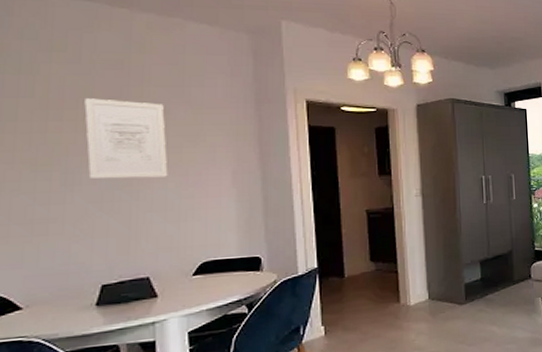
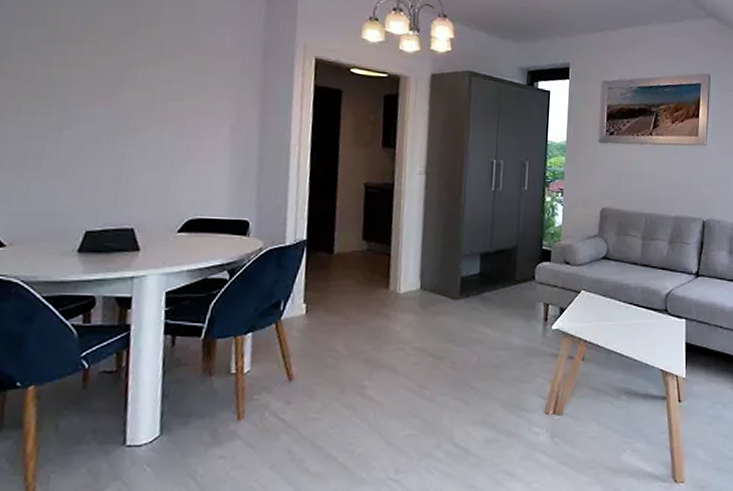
wall art: present [84,98,168,179] -> none [86,34,170,125]

